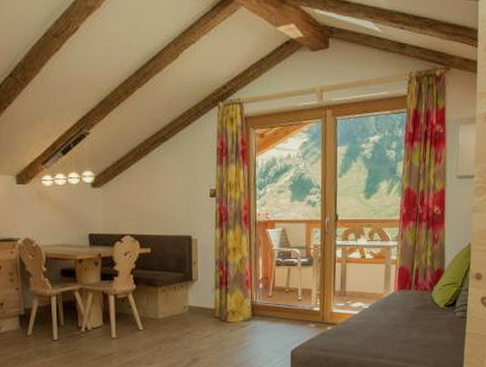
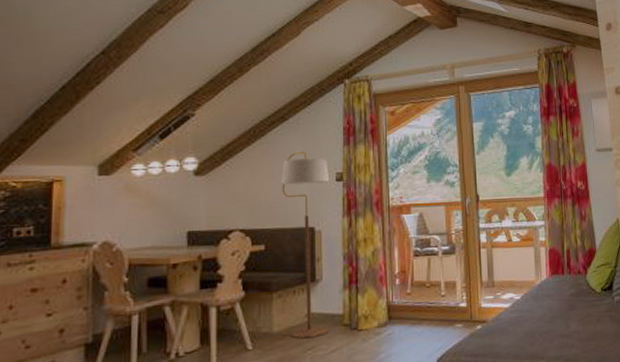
floor lamp: none [164,168,205,325] -> present [282,151,330,339]

